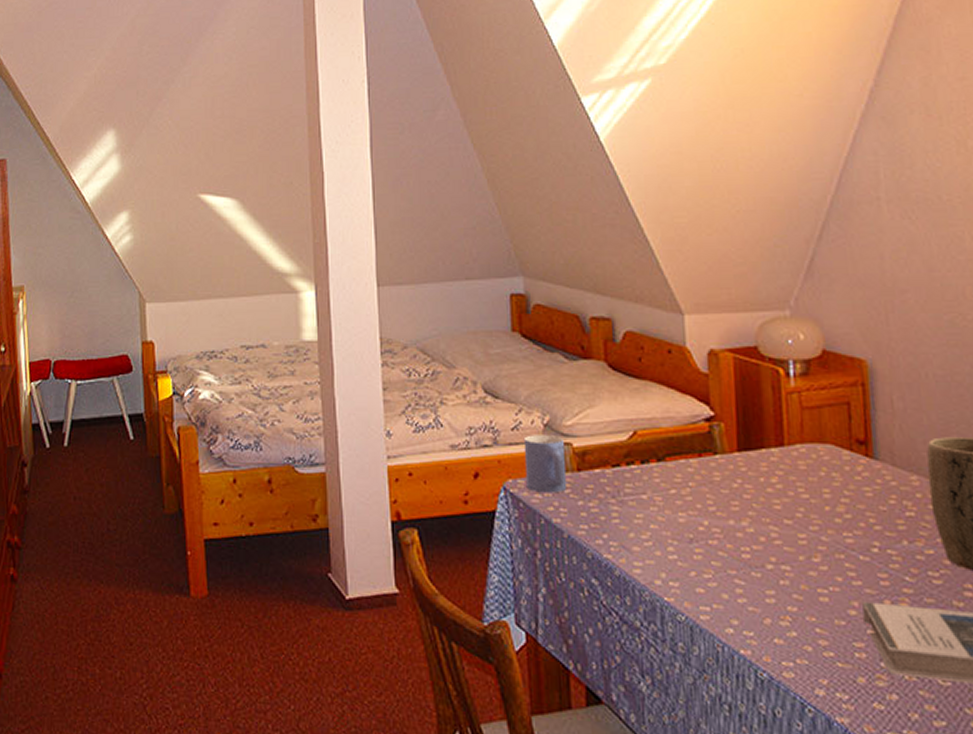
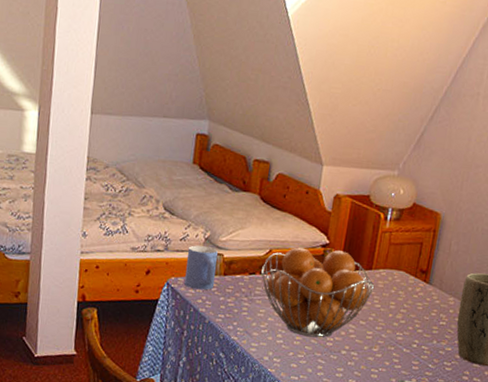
fruit basket: none [628,424,794,548] -> present [261,247,375,338]

